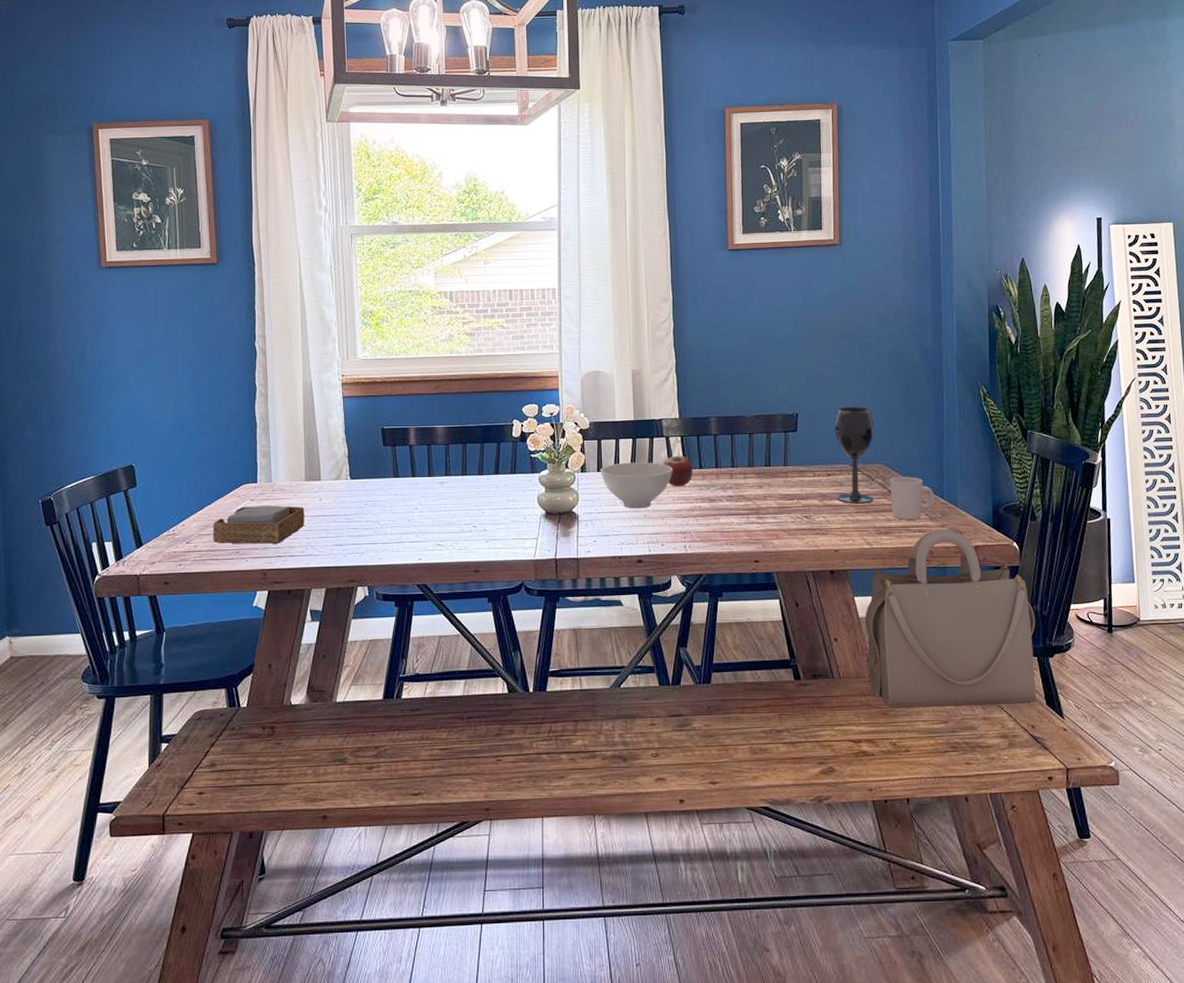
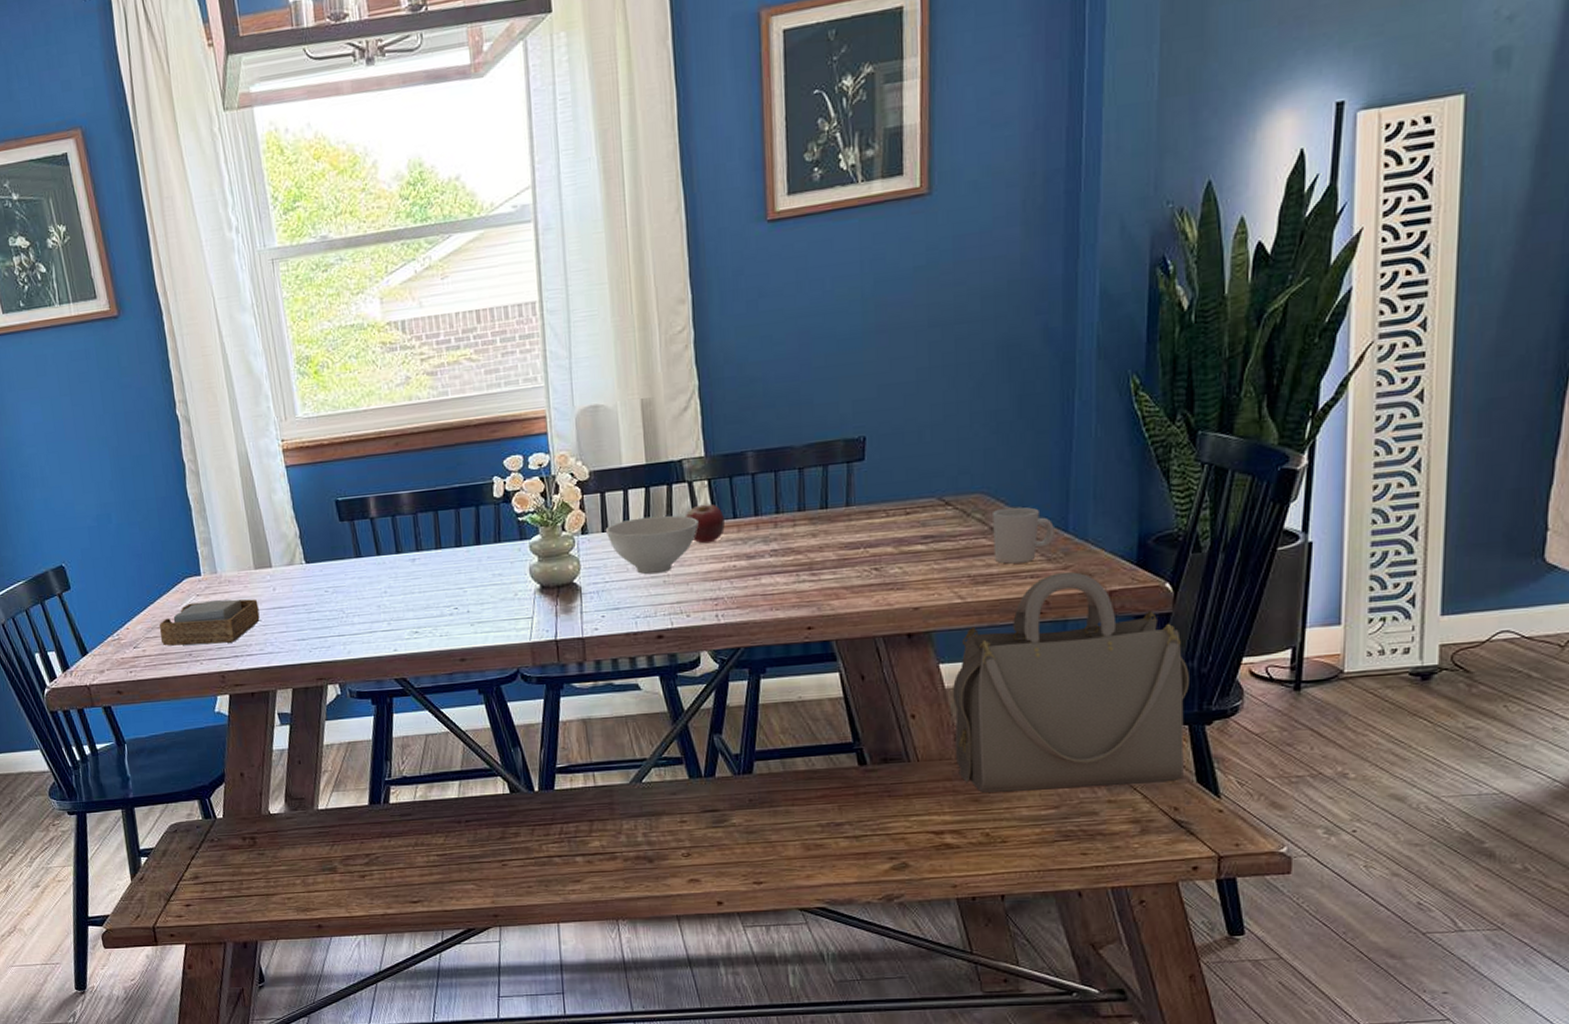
wine glass: present [834,407,874,503] -> none [916,419,972,548]

